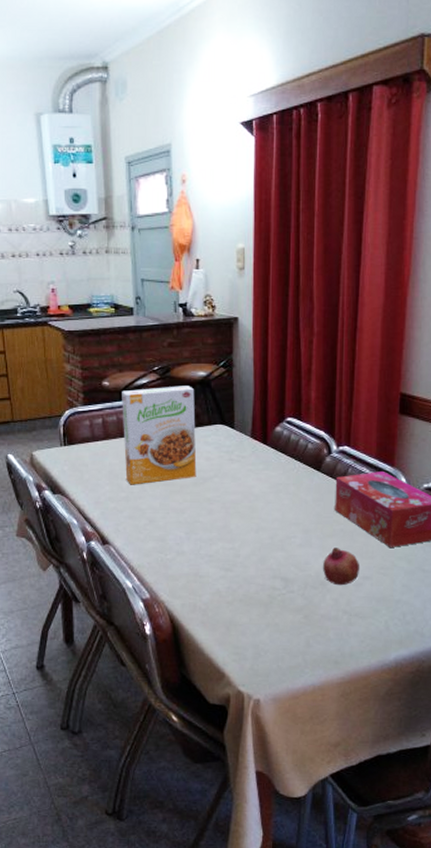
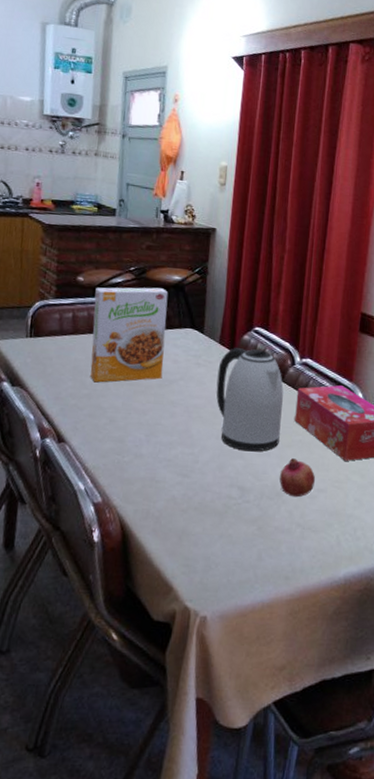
kettle: none [251,439,321,543] -> present [216,347,284,452]

